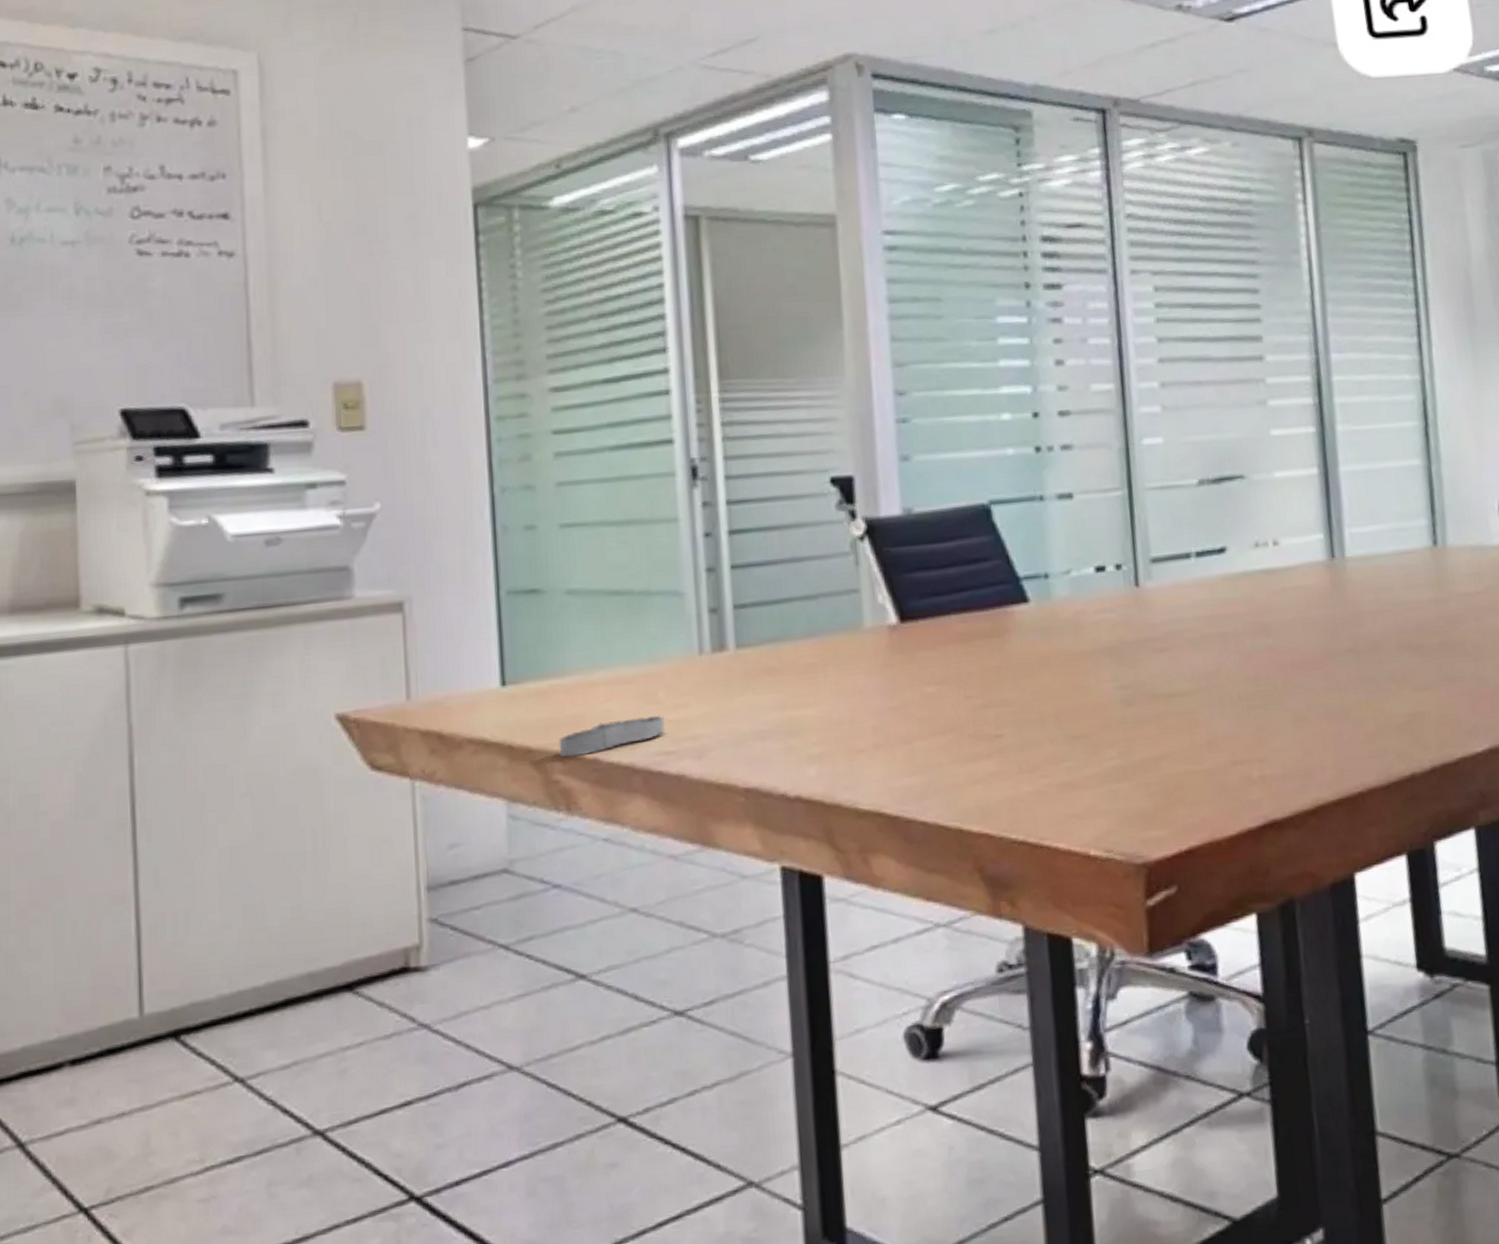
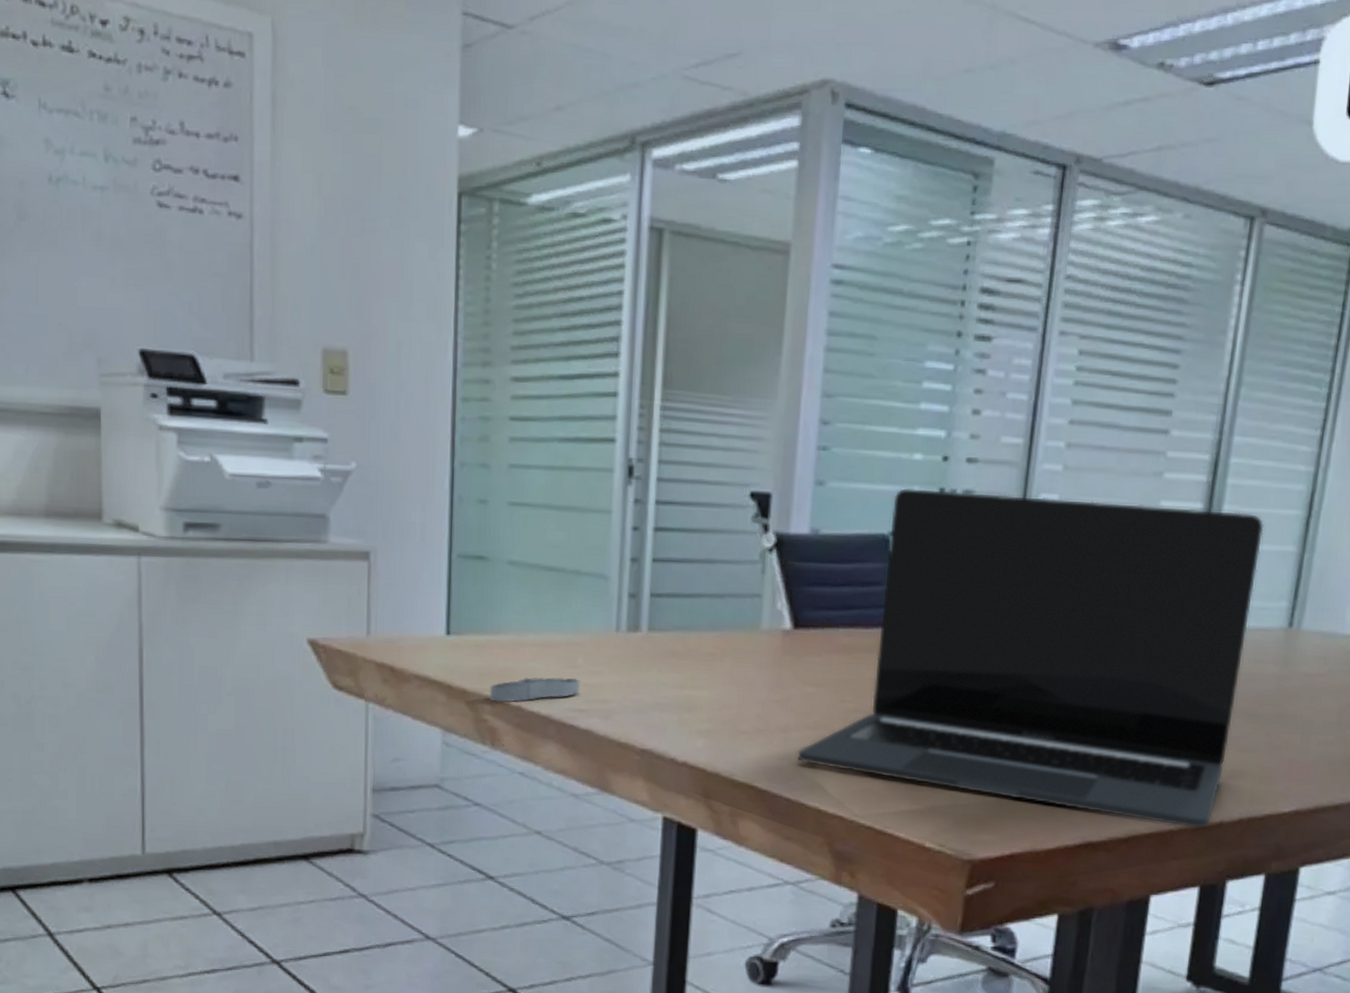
laptop: none [926,430,1403,787] -> present [797,487,1265,829]

